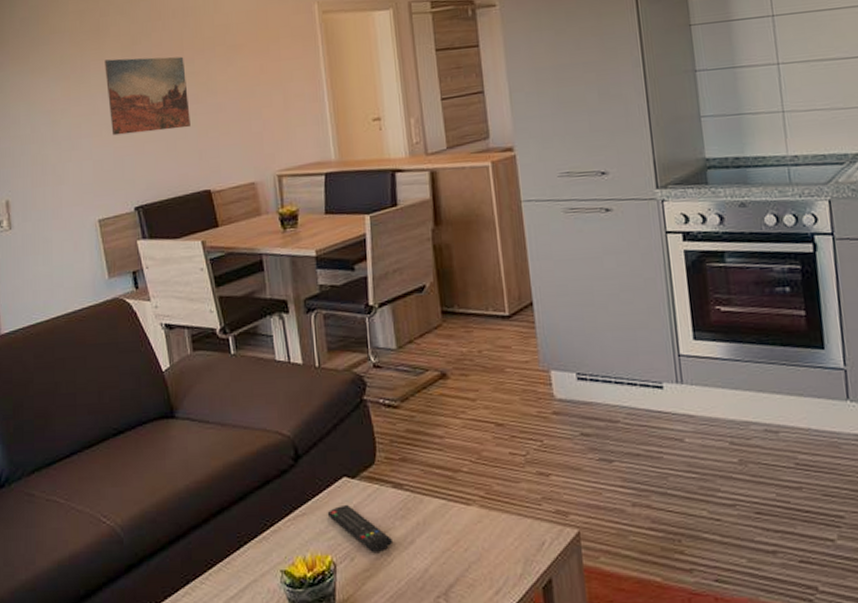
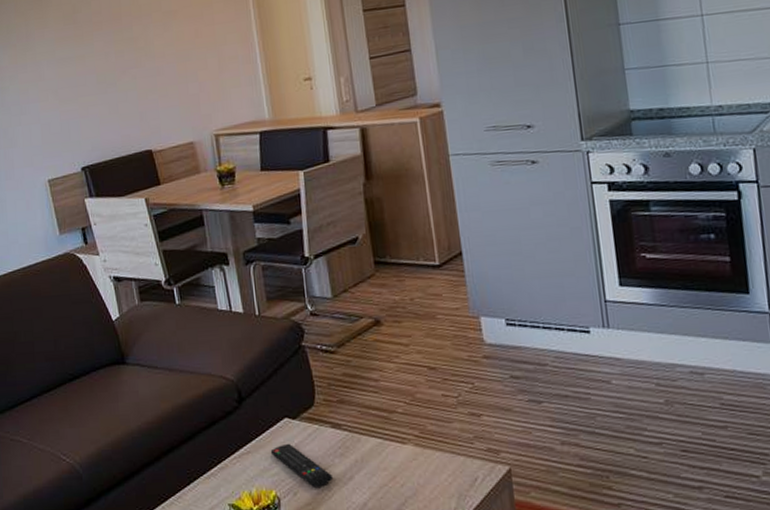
wall art: present [104,56,191,136] -> none [48,23,131,100]

